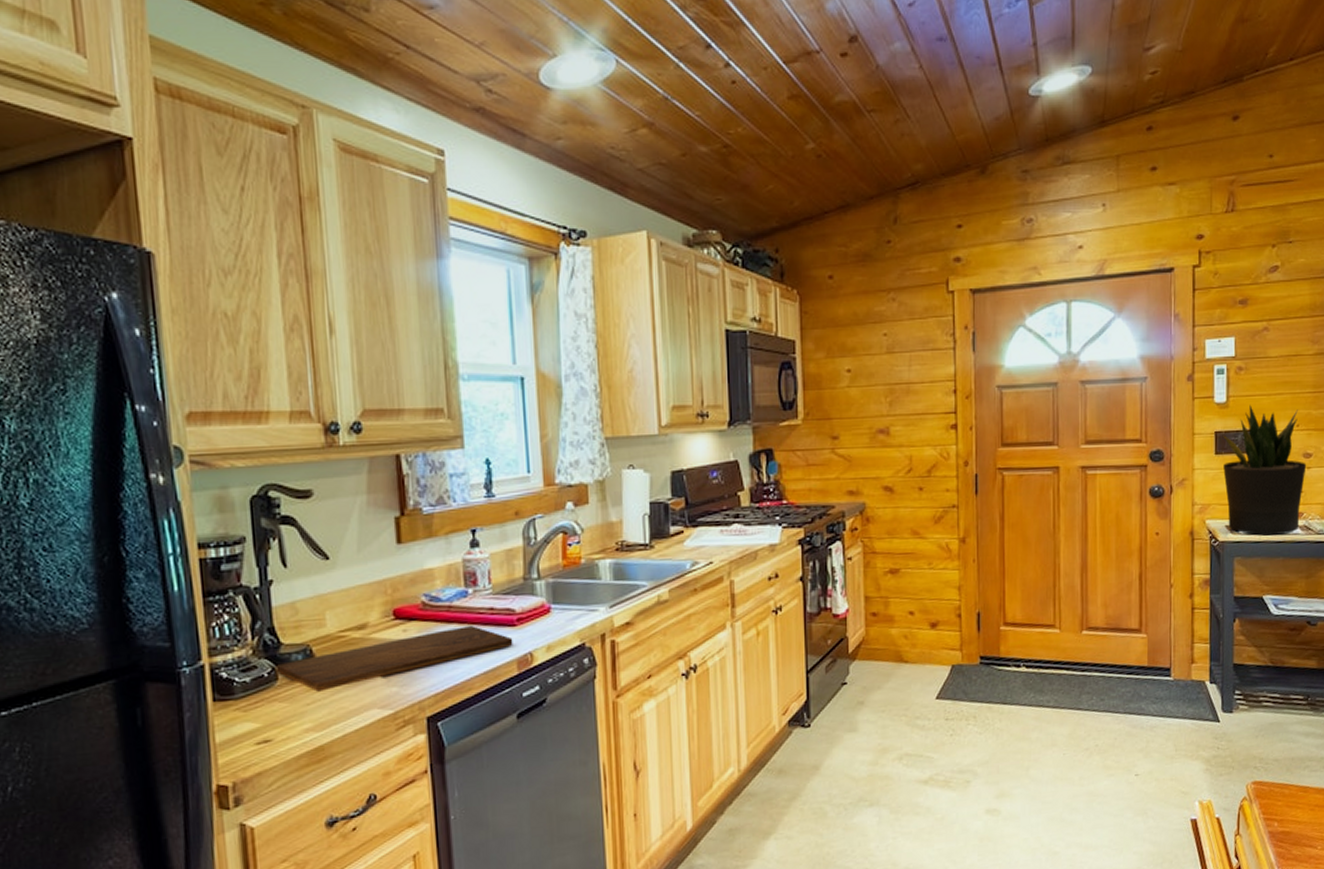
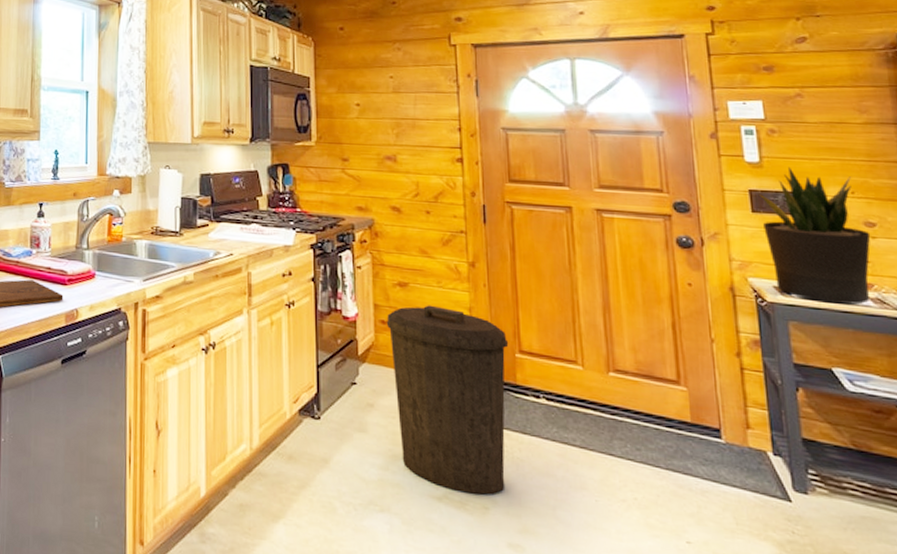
trash can: none [877,589,995,772] -> present [386,305,509,495]

